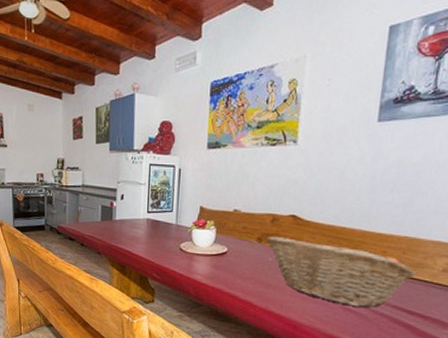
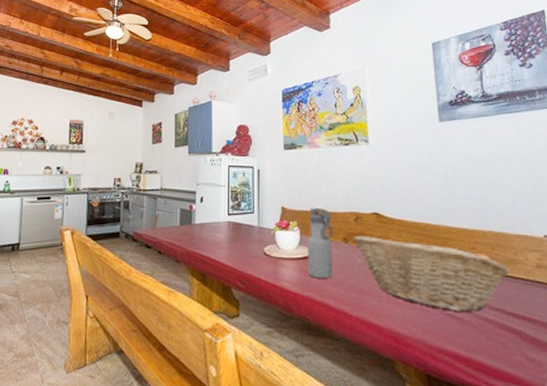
water bottle: none [220,209,249,274] -> present [307,208,333,278]

